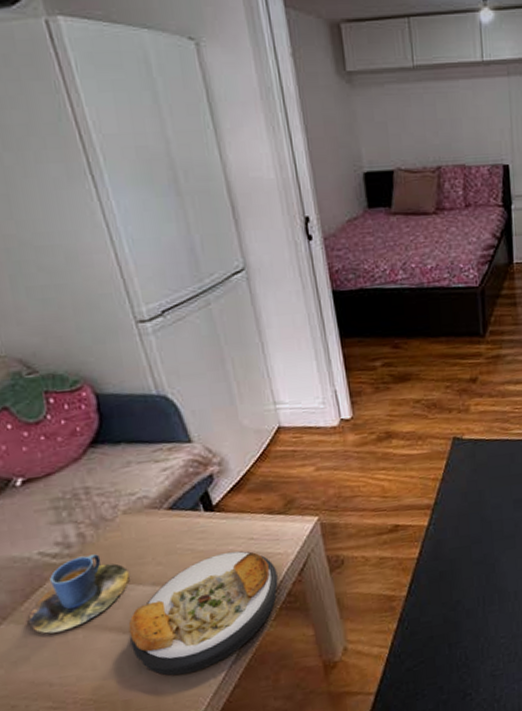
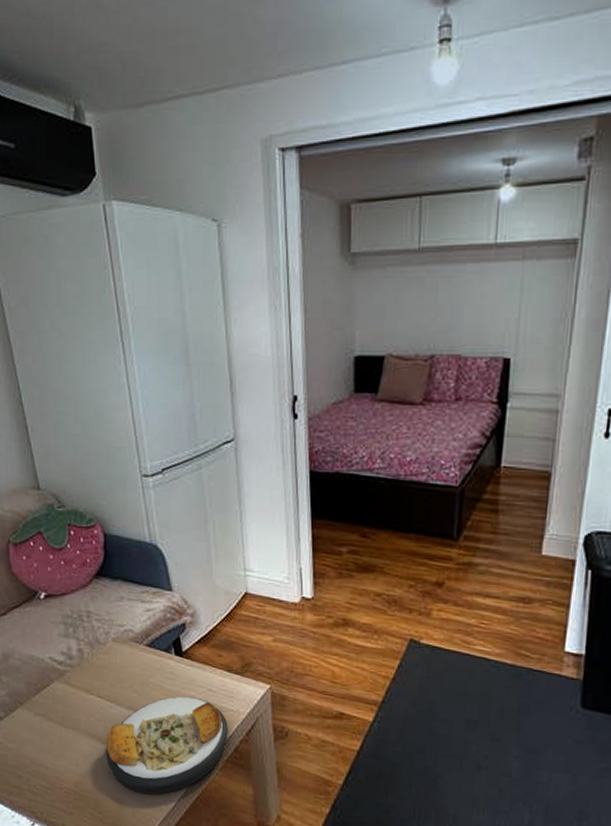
cup: present [29,554,130,634] -> none [37,668,111,727]

